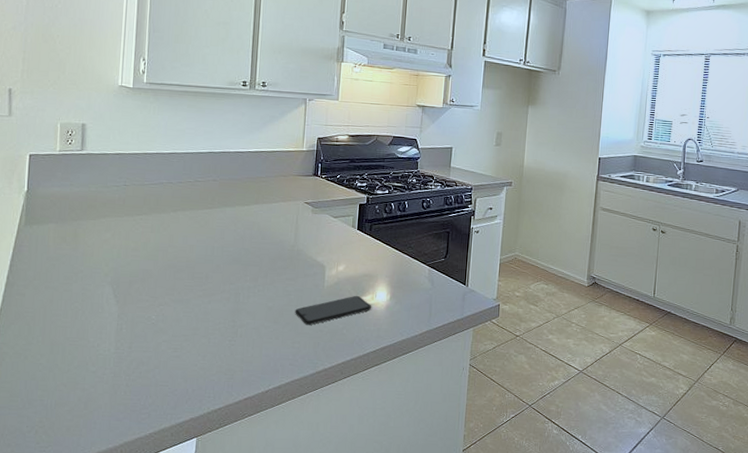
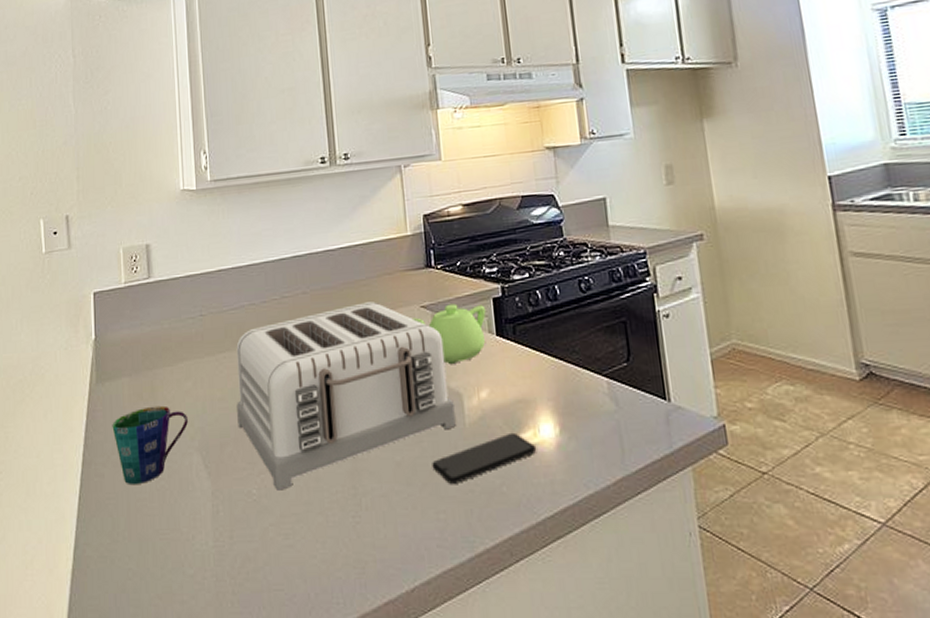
cup: none [36,248,105,304] -> present [112,405,189,485]
toaster: none [146,194,318,318] -> present [236,302,456,491]
teapot: none [297,203,353,245] -> present [413,303,486,364]

